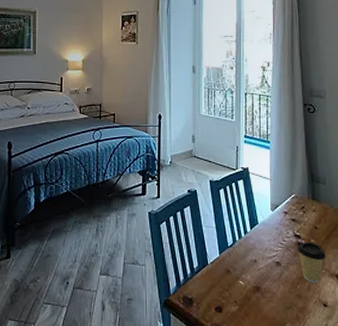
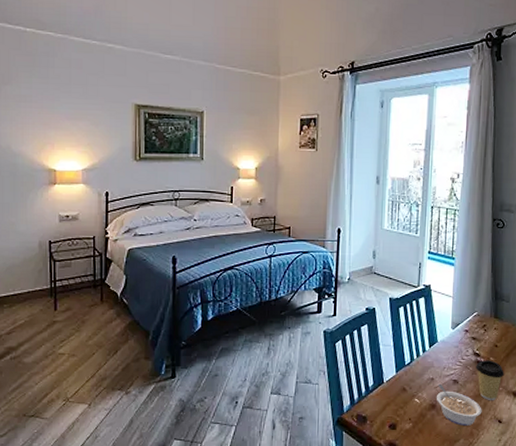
legume: none [260,265,307,309] -> present [436,383,482,426]

